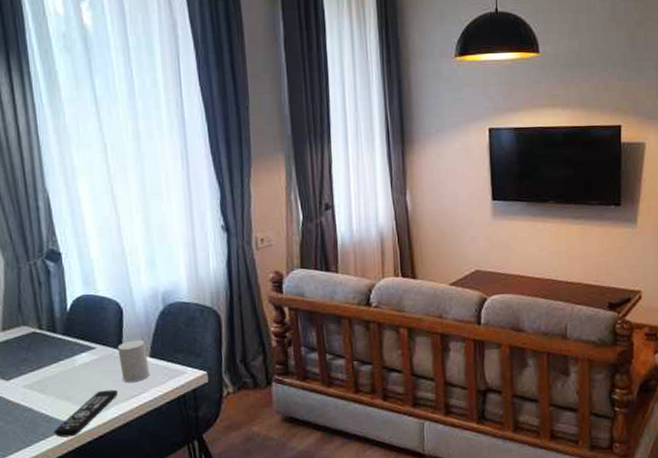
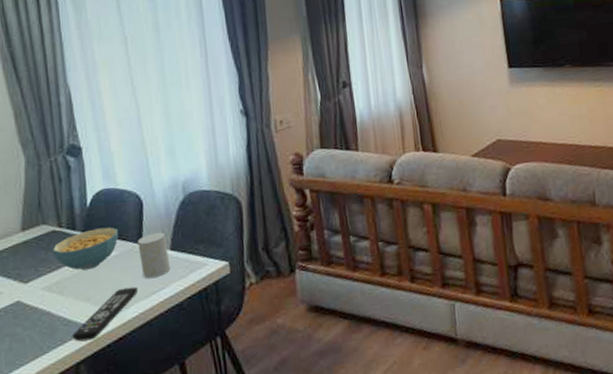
cereal bowl: none [34,332,99,372] -> present [53,227,119,271]

